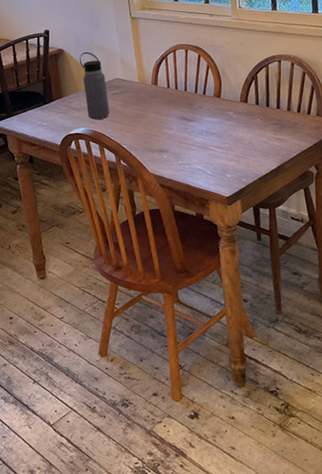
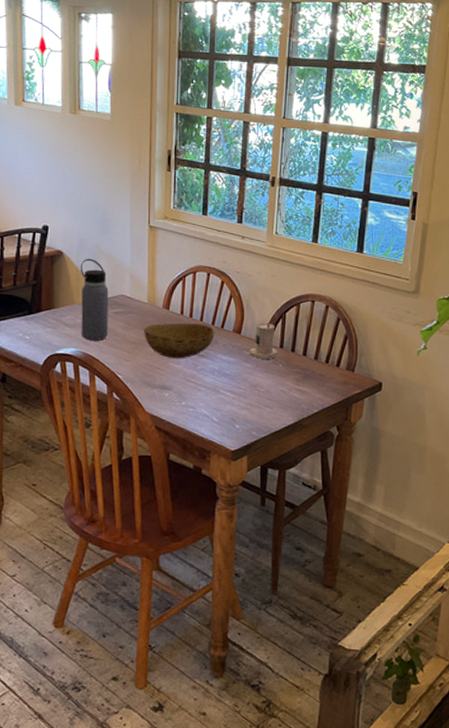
bowl: none [138,93,199,126] -> present [144,322,215,359]
candle: none [230,84,255,117] -> present [249,322,278,359]

